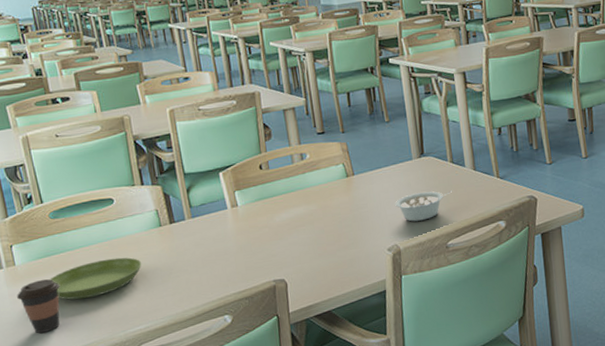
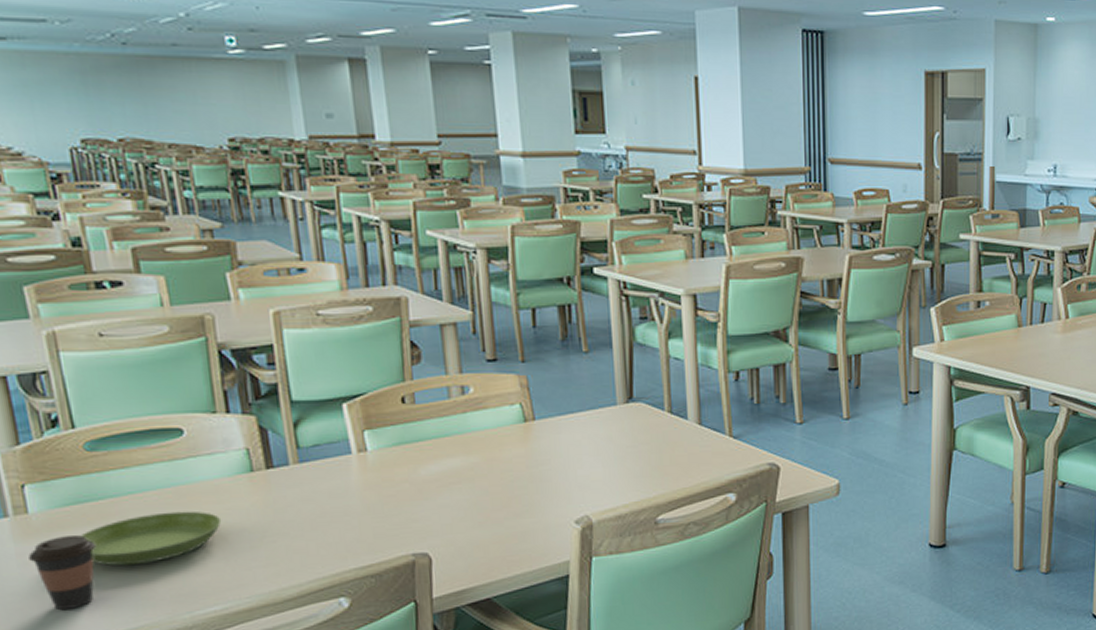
legume: present [395,190,452,222] -> none [589,449,668,487]

